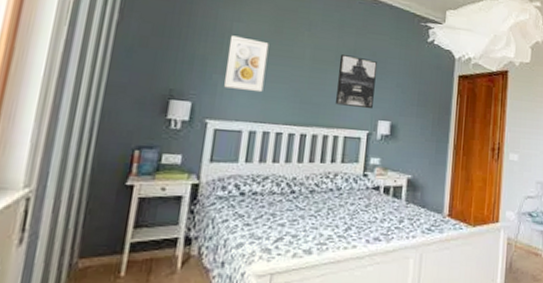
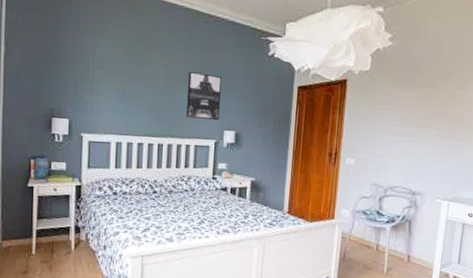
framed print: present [224,35,269,93] -> none [93,60,127,109]

